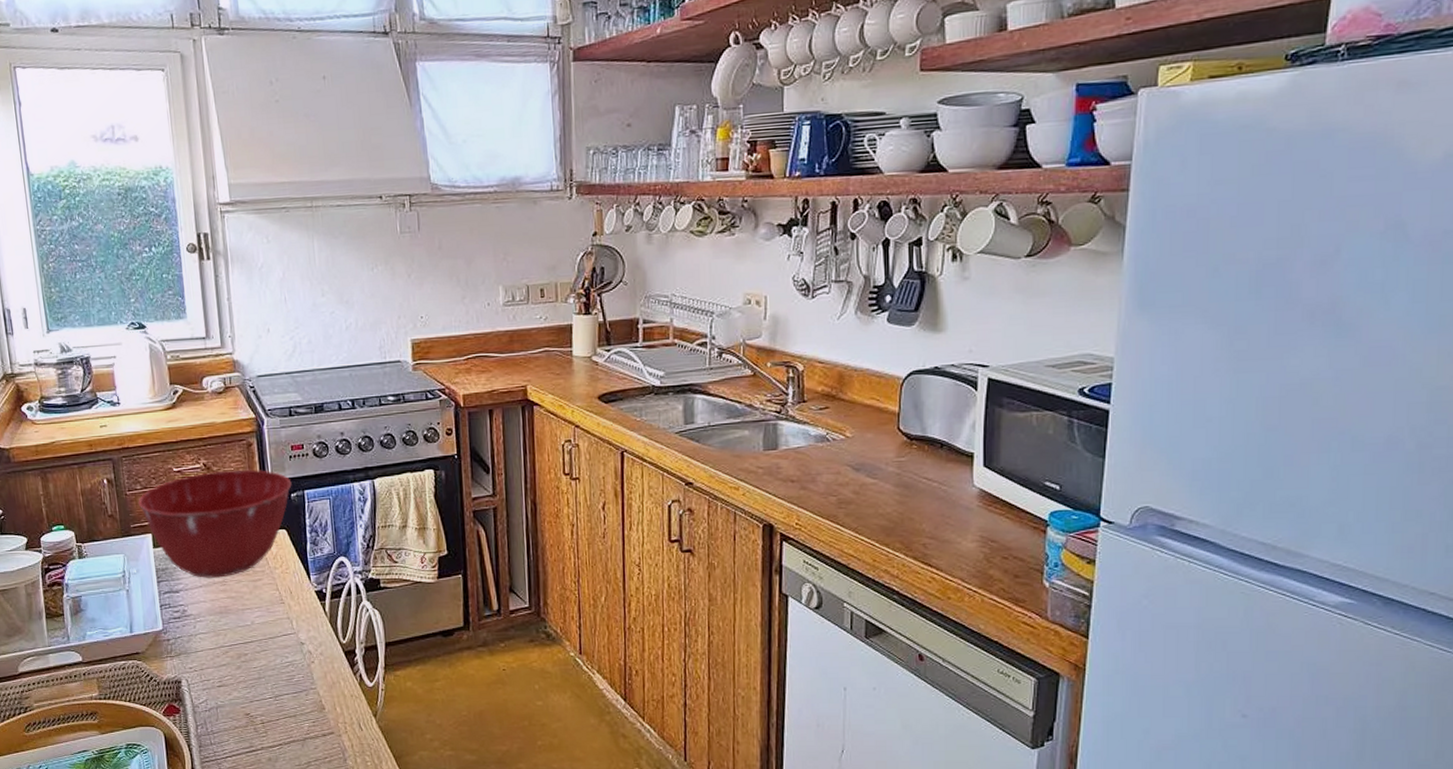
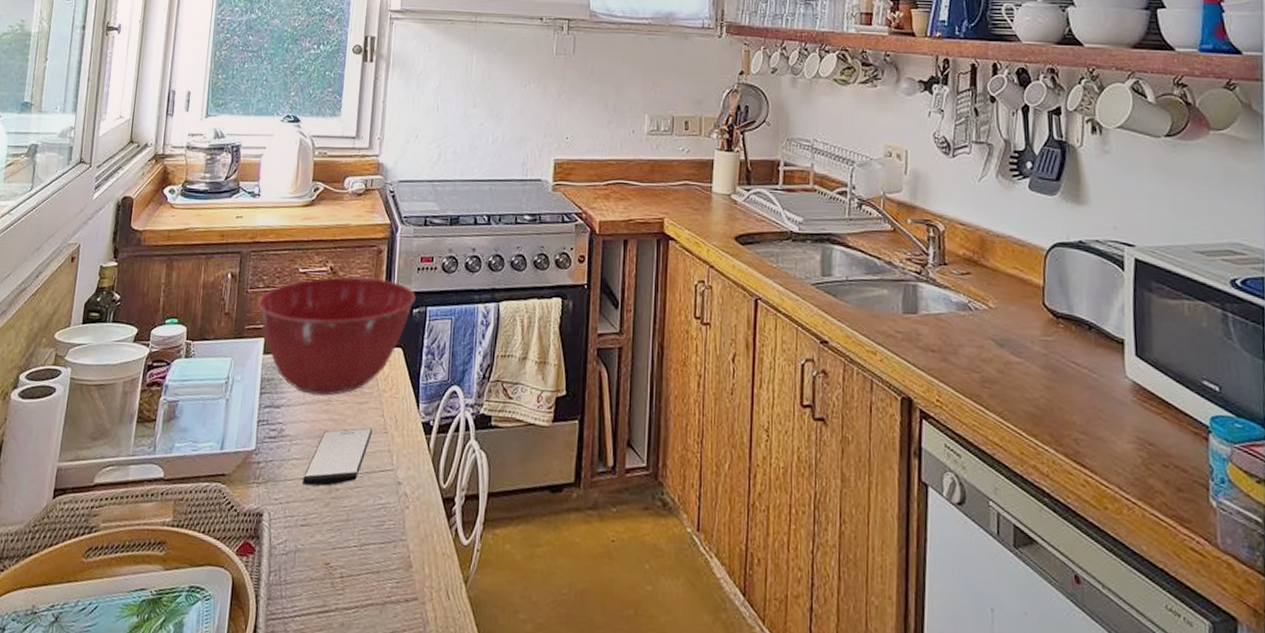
smartphone: none [211,600,270,653] -> present [302,427,372,486]

